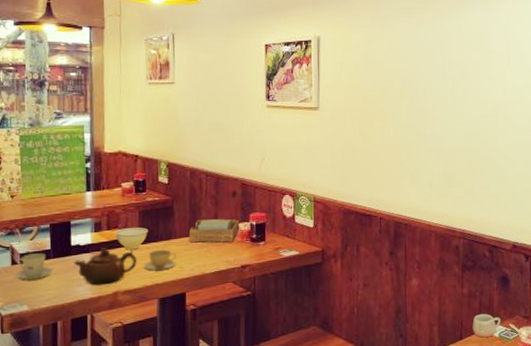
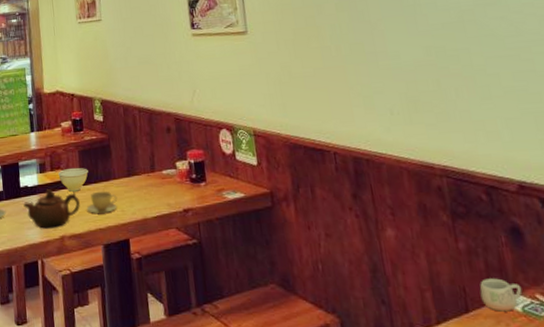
napkin holder: present [188,219,239,243] -> none [127,157,177,184]

